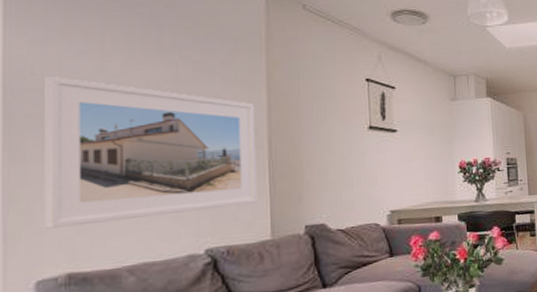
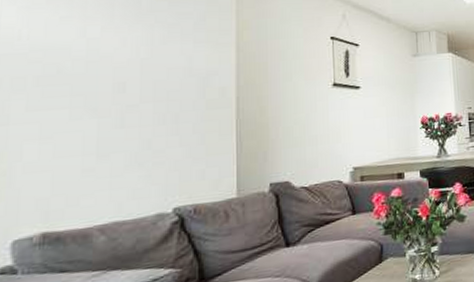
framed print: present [44,77,258,229] -> none [23,41,225,189]

